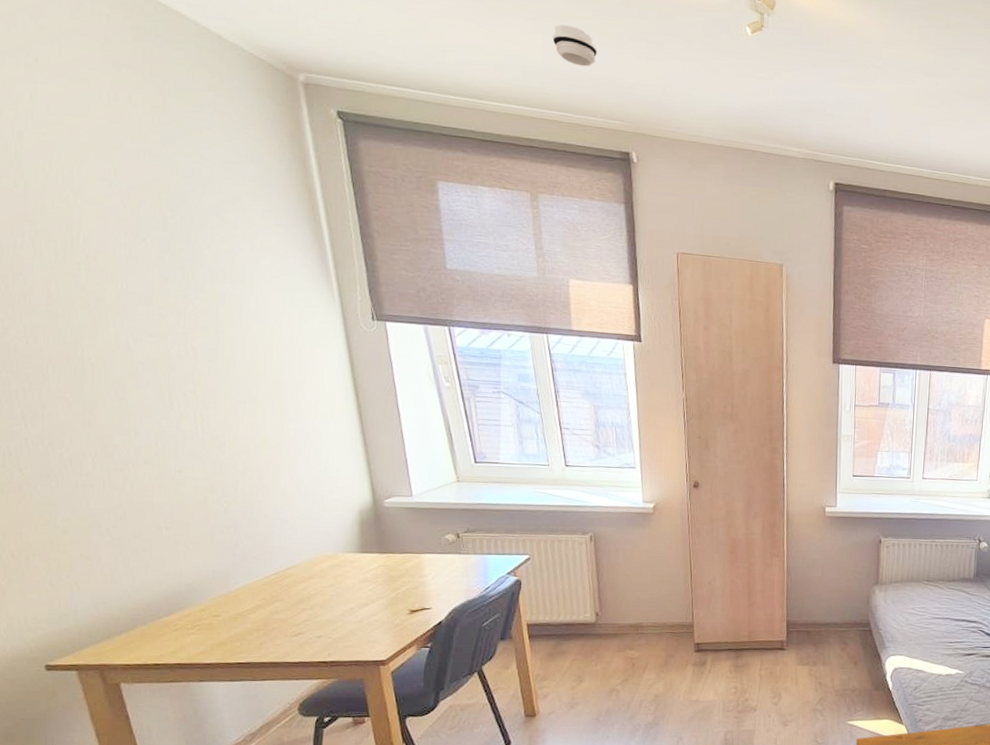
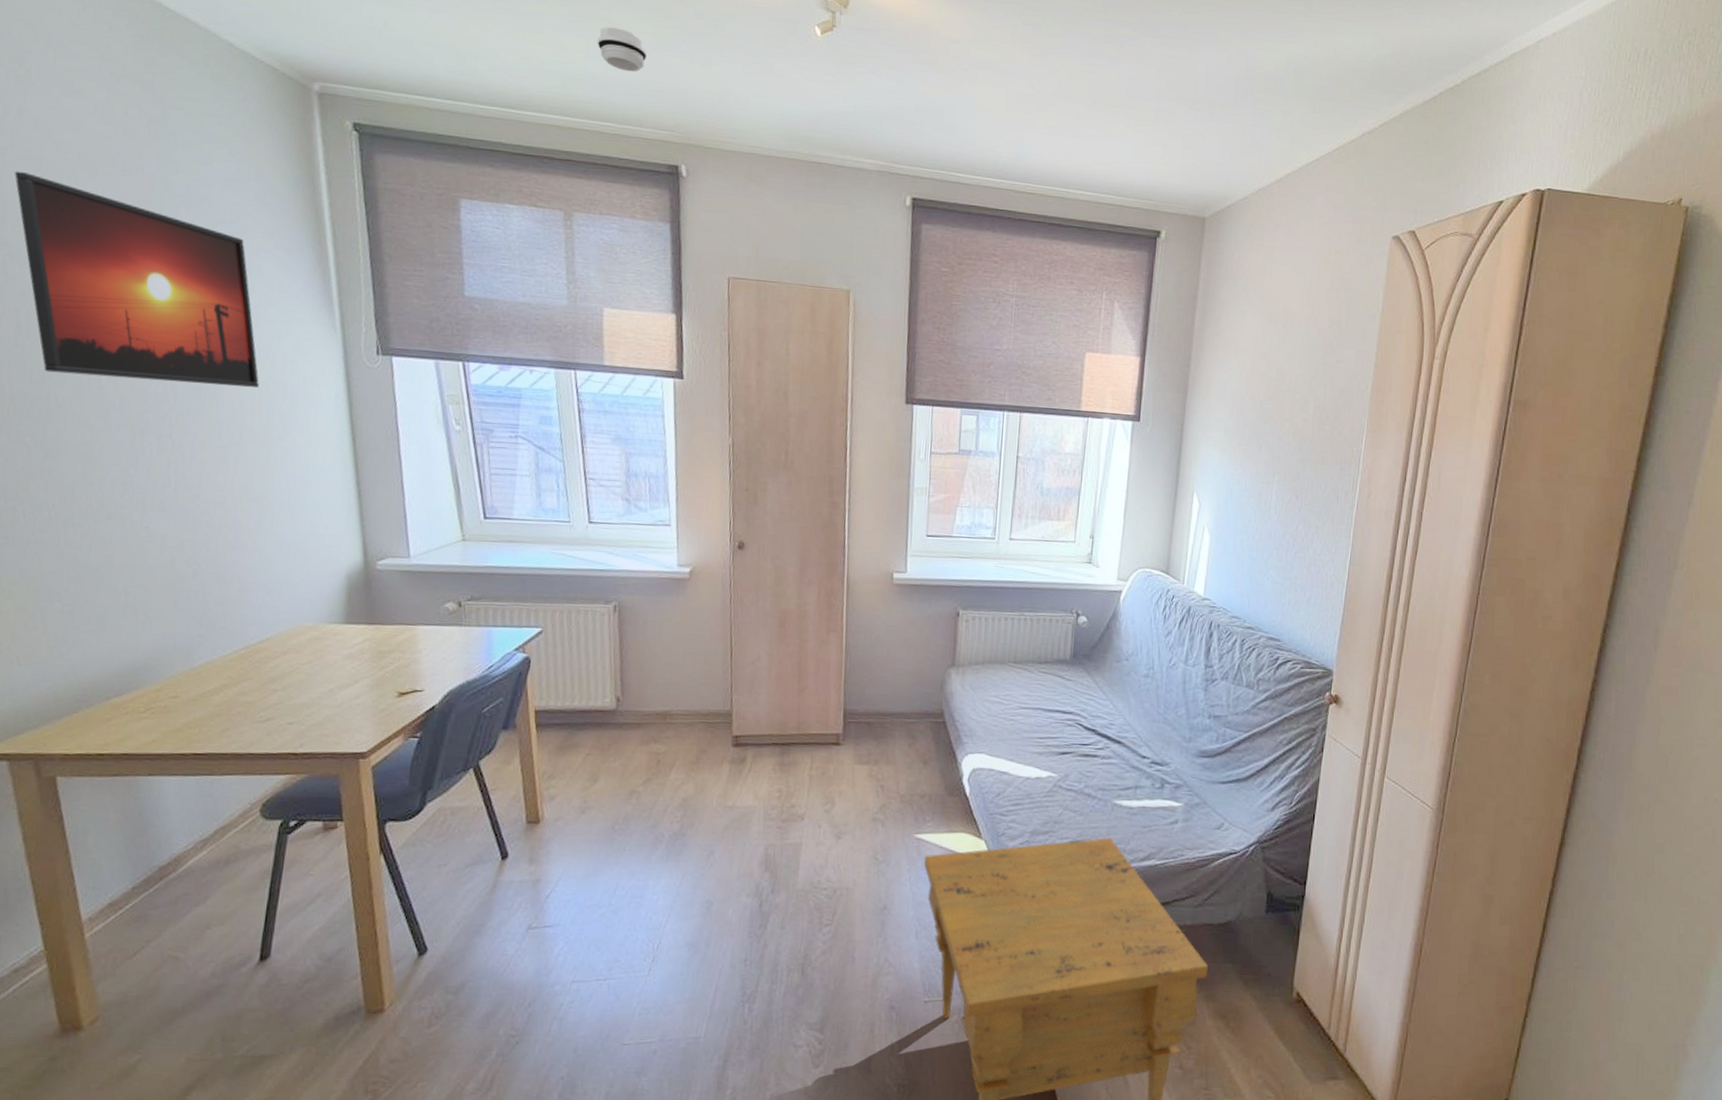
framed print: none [33,153,270,350] -> present [15,171,259,388]

